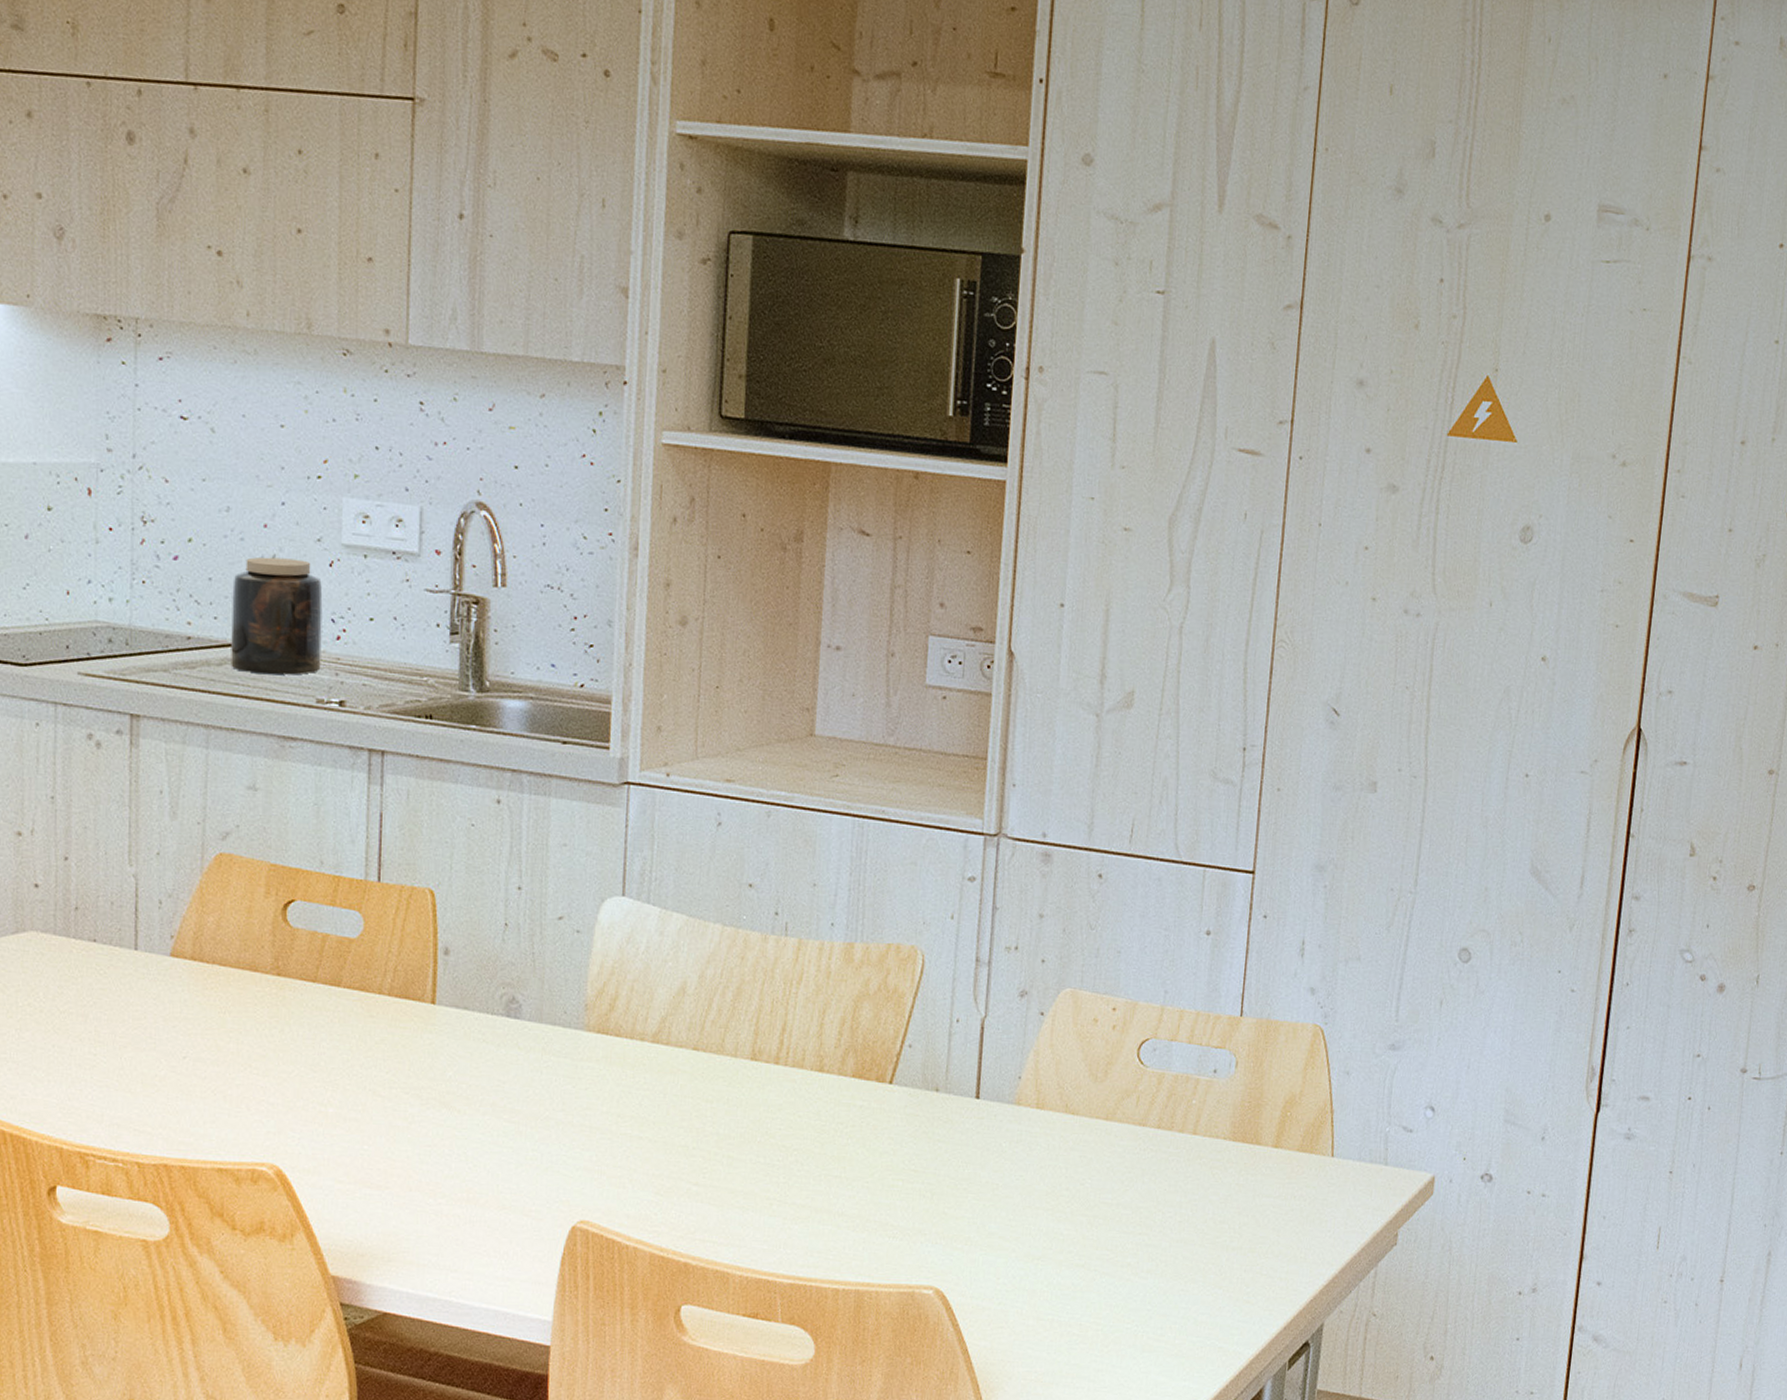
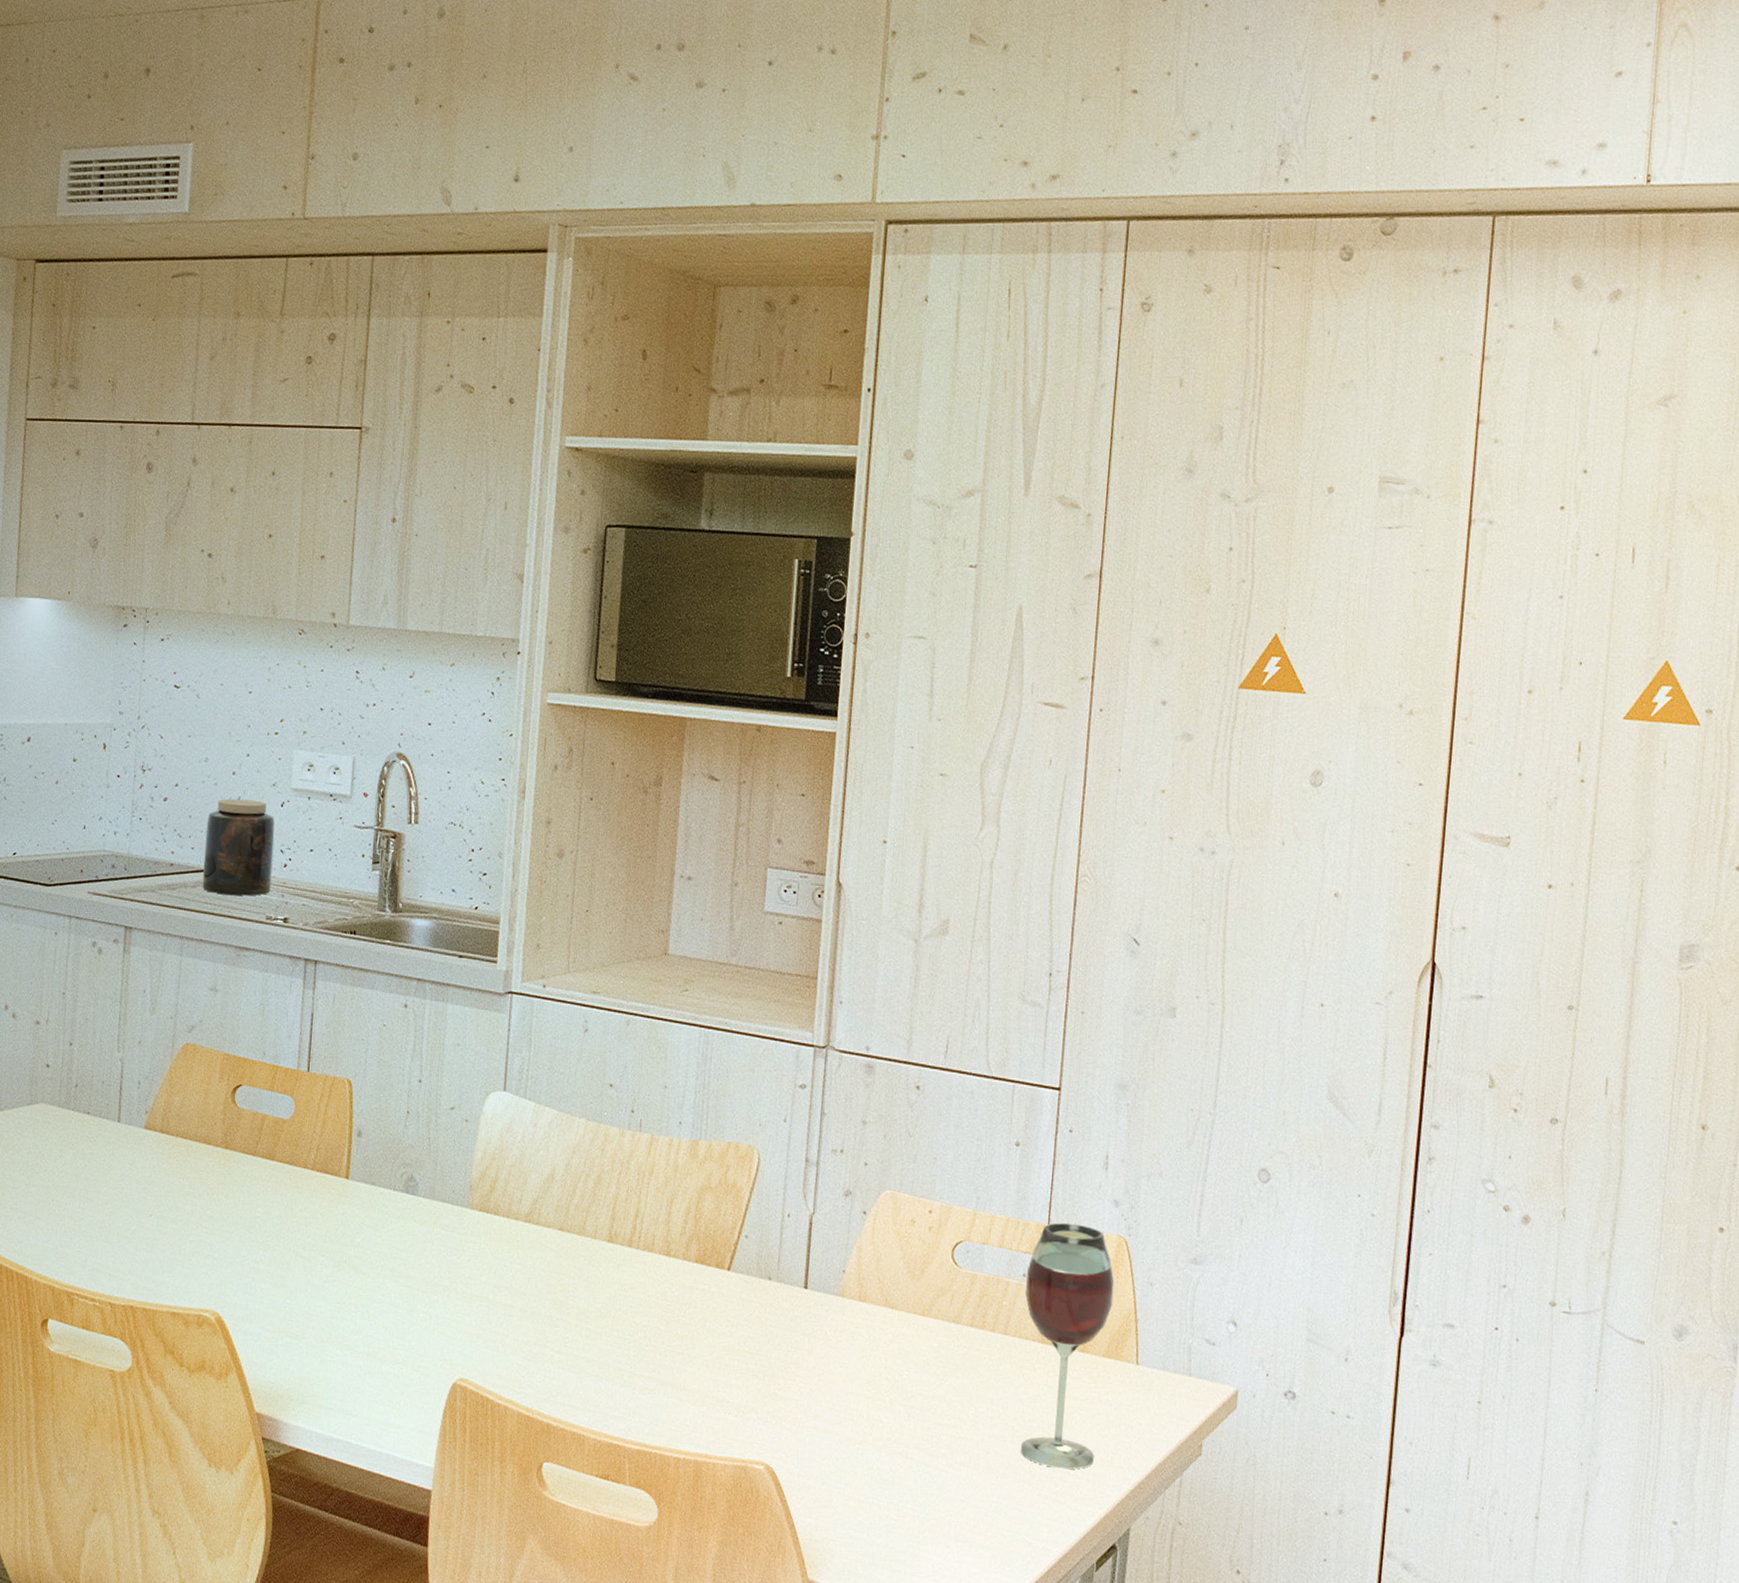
wineglass: none [1211,1014,1310,1269] -> present [1021,1223,1115,1469]

